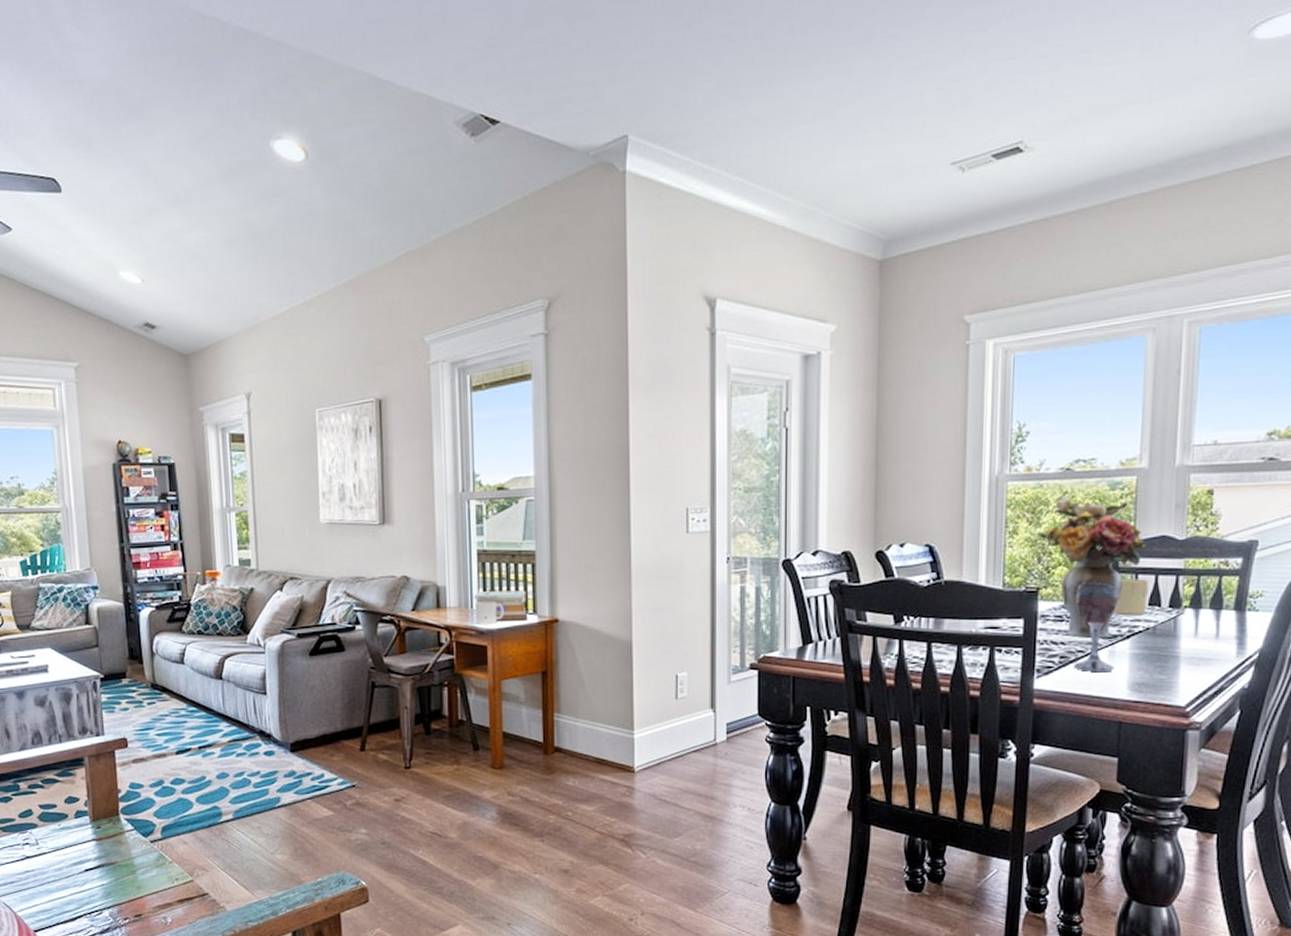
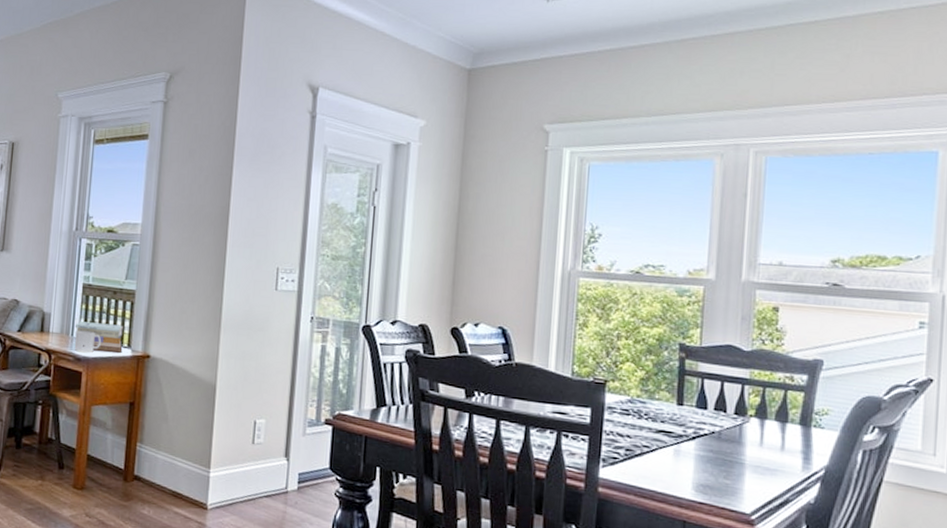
flower arrangement: present [1037,497,1146,638] -> none [606,297,712,436]
cup: present [1073,582,1119,672] -> none [638,380,685,470]
candle: present [1113,578,1148,616] -> none [679,381,714,419]

